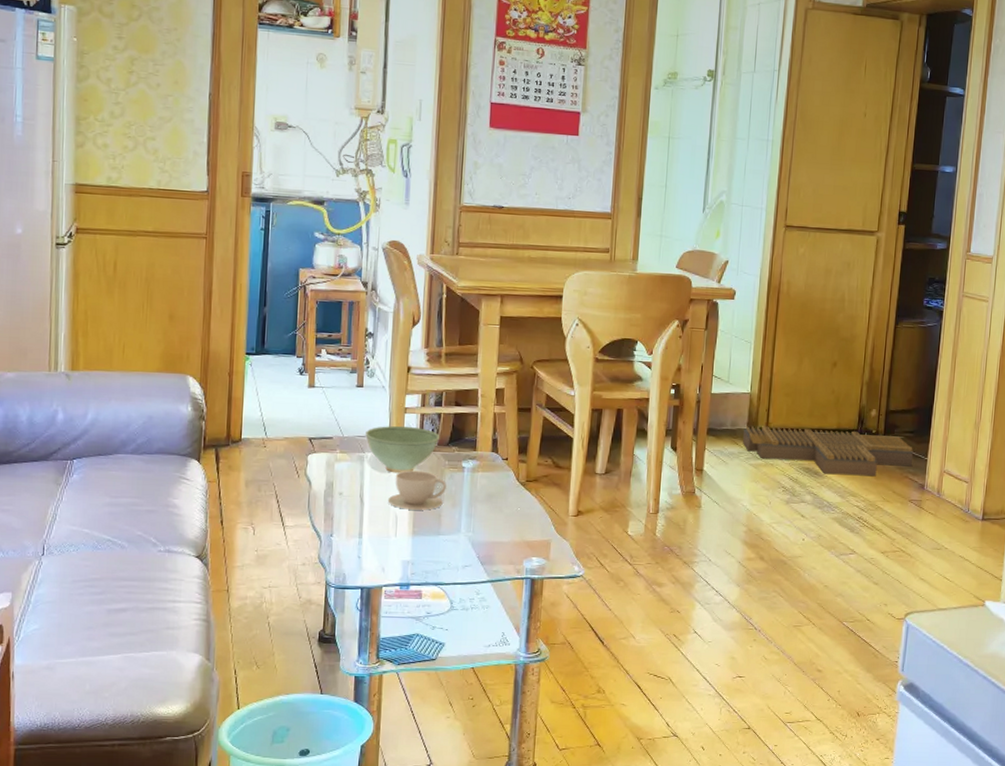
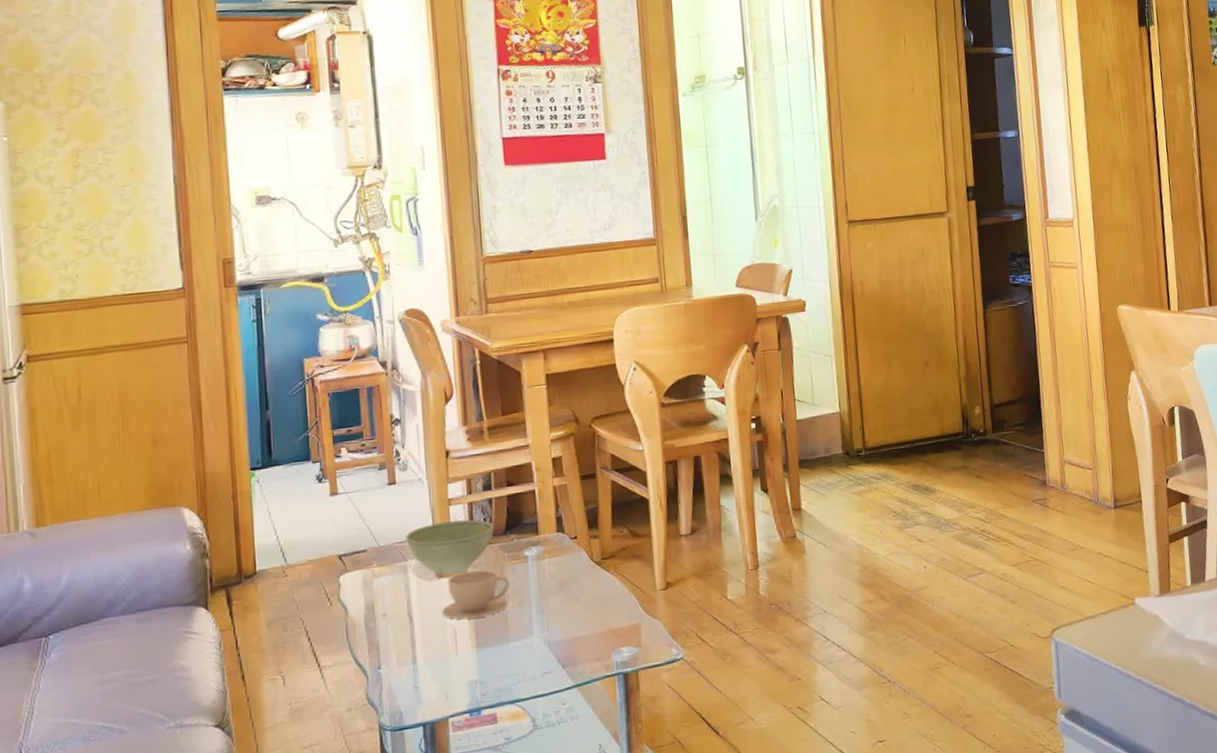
architectural model: present [742,426,913,477] -> none [839,431,1029,489]

